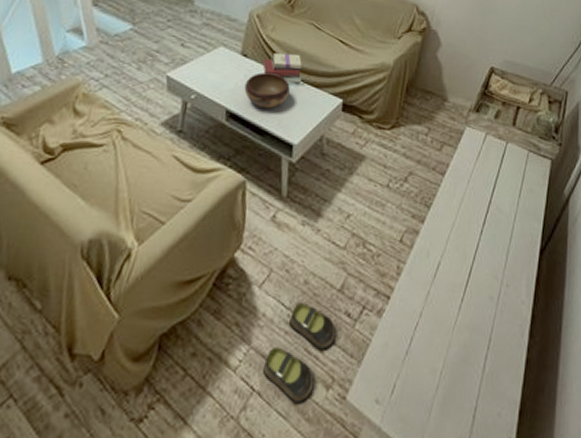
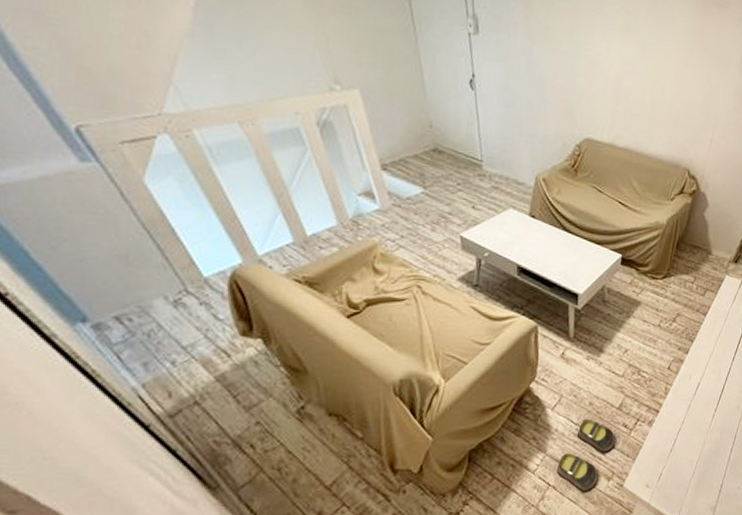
decorative bowl: present [244,72,290,109] -> none [533,231,575,264]
books: present [263,53,302,83] -> none [549,214,586,241]

